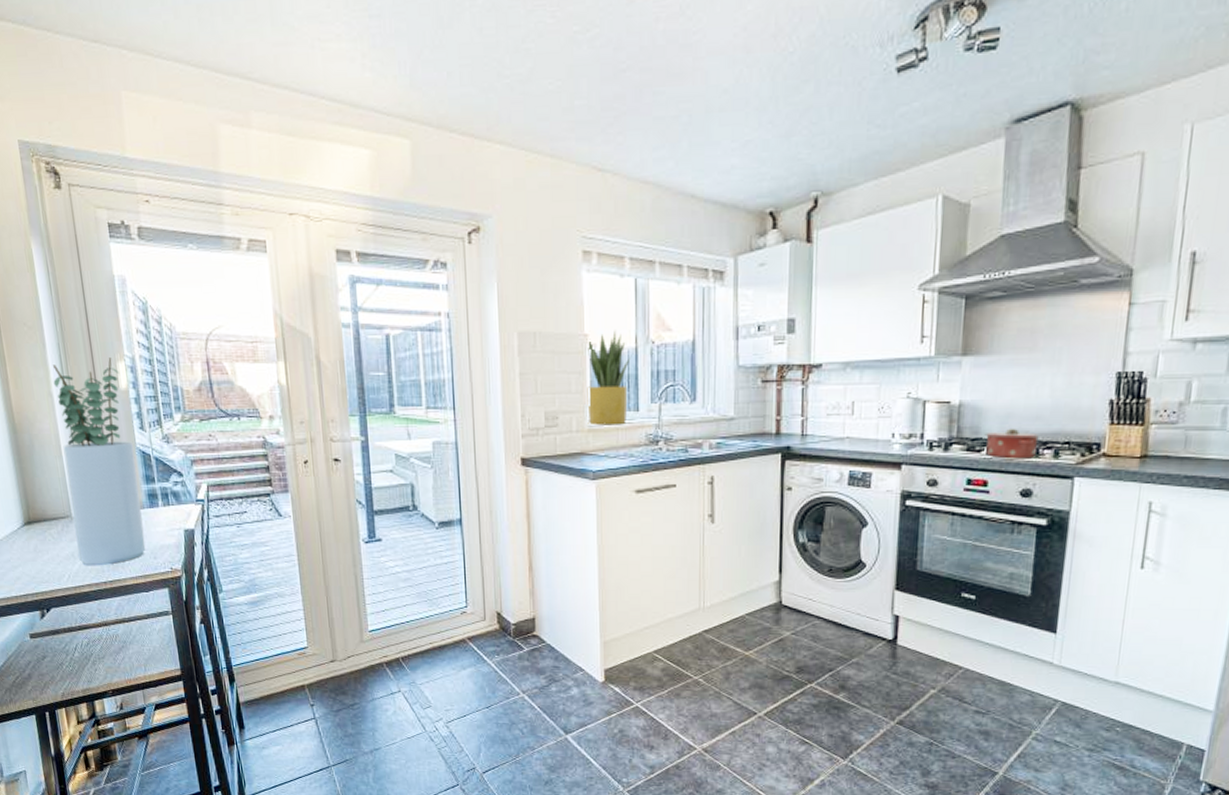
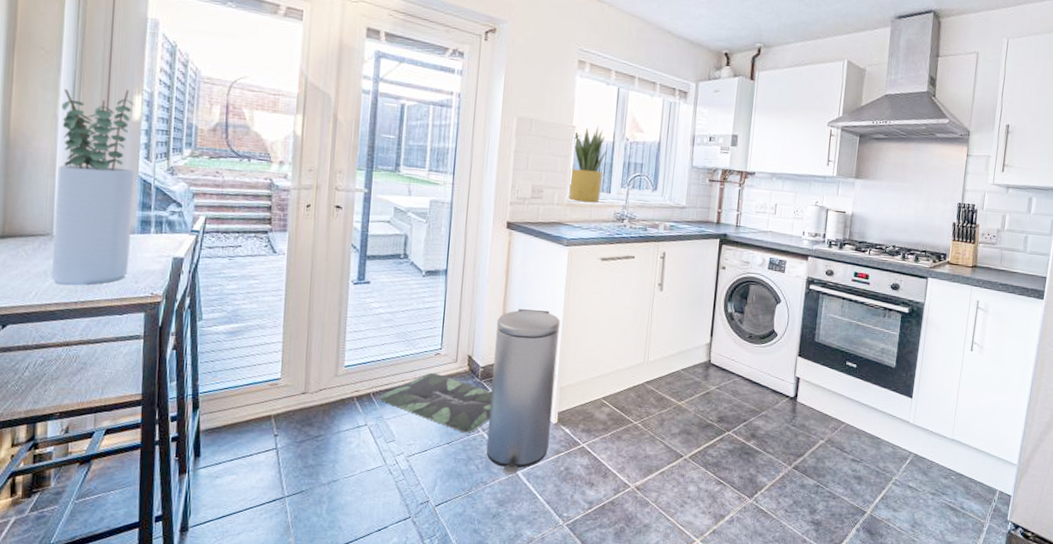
doormat: none [408,633,529,696] -> present [378,372,493,433]
pedal bin: none [523,557,597,739] -> present [486,309,560,475]
casserole: present [984,428,1041,459] -> none [868,236,907,261]

